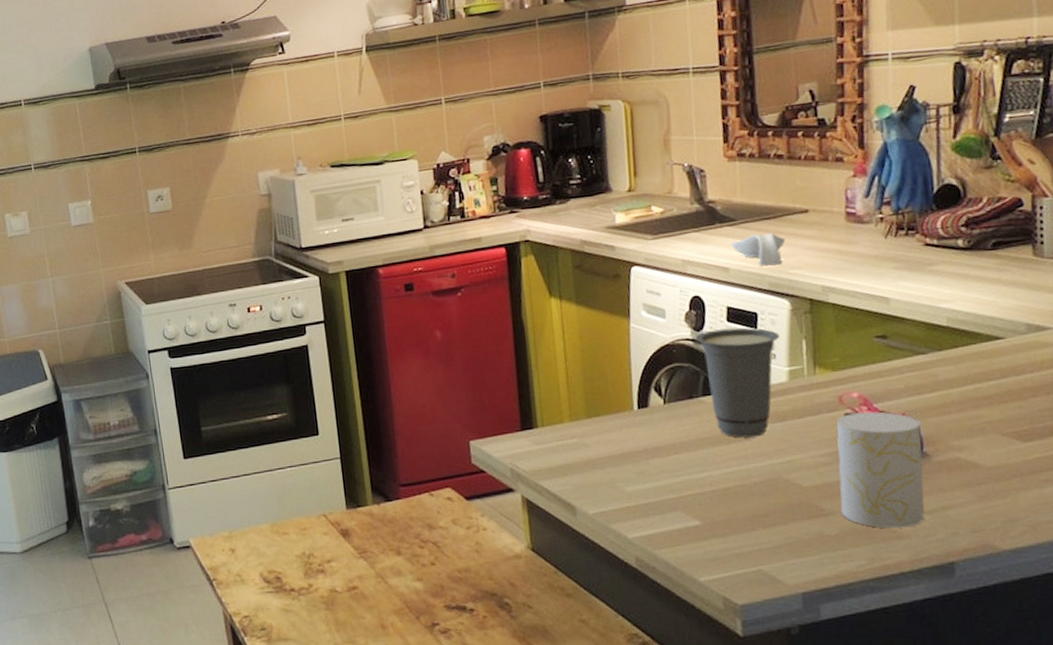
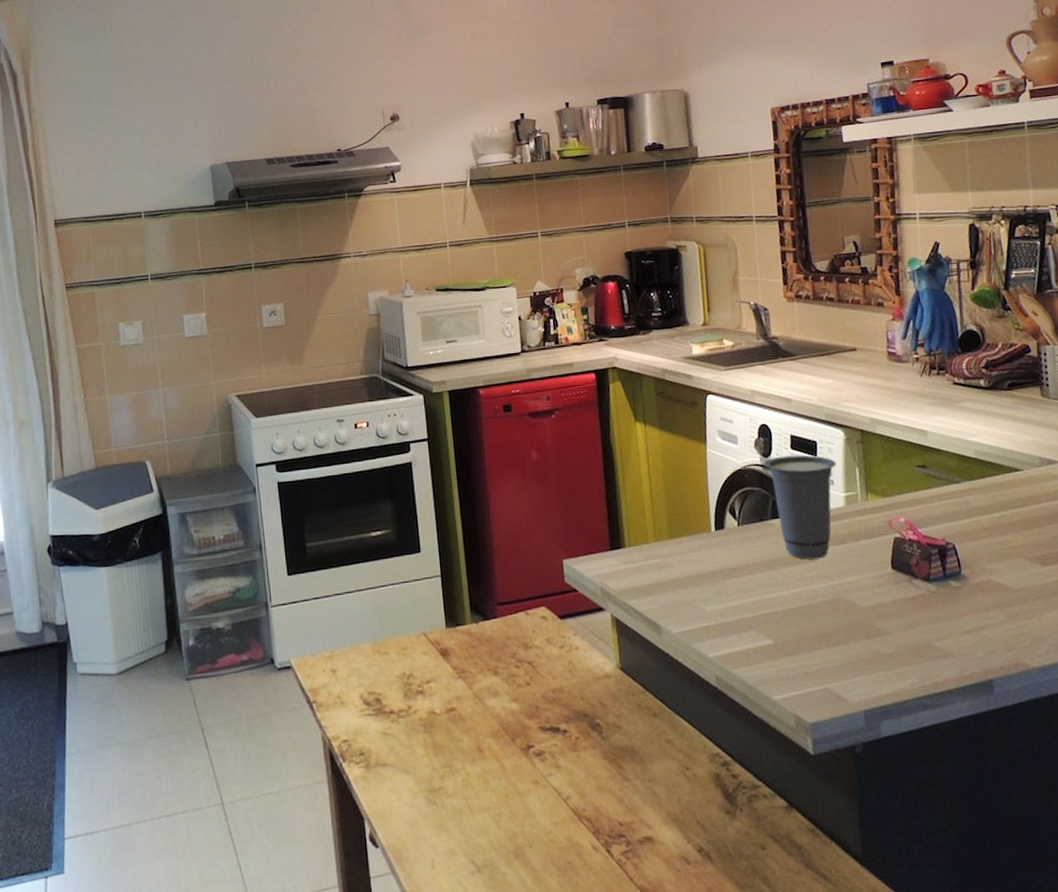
spoon rest: present [730,232,786,267] -> none [791,368,839,399]
cup: present [836,411,925,529] -> none [887,536,966,647]

